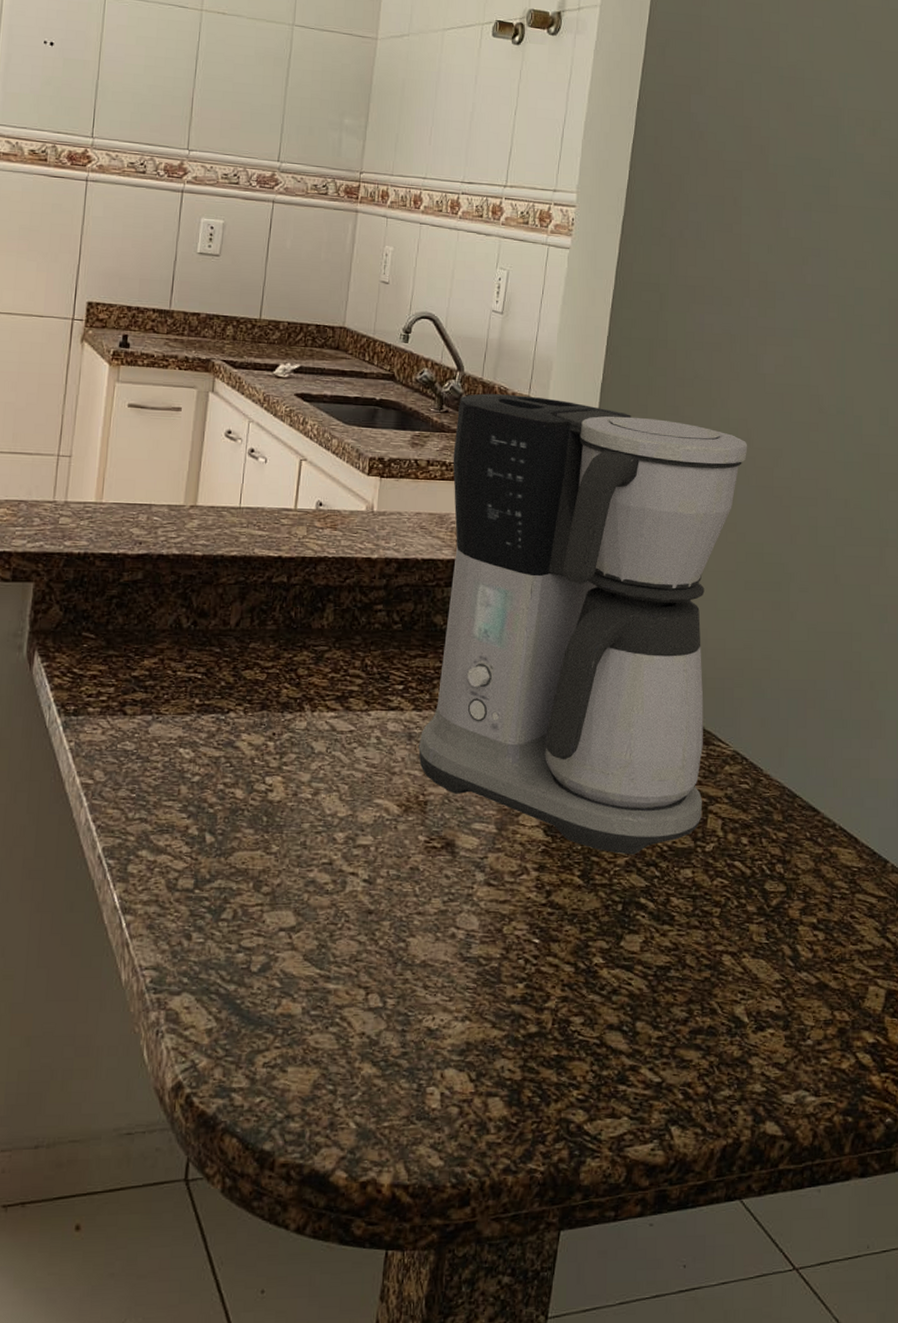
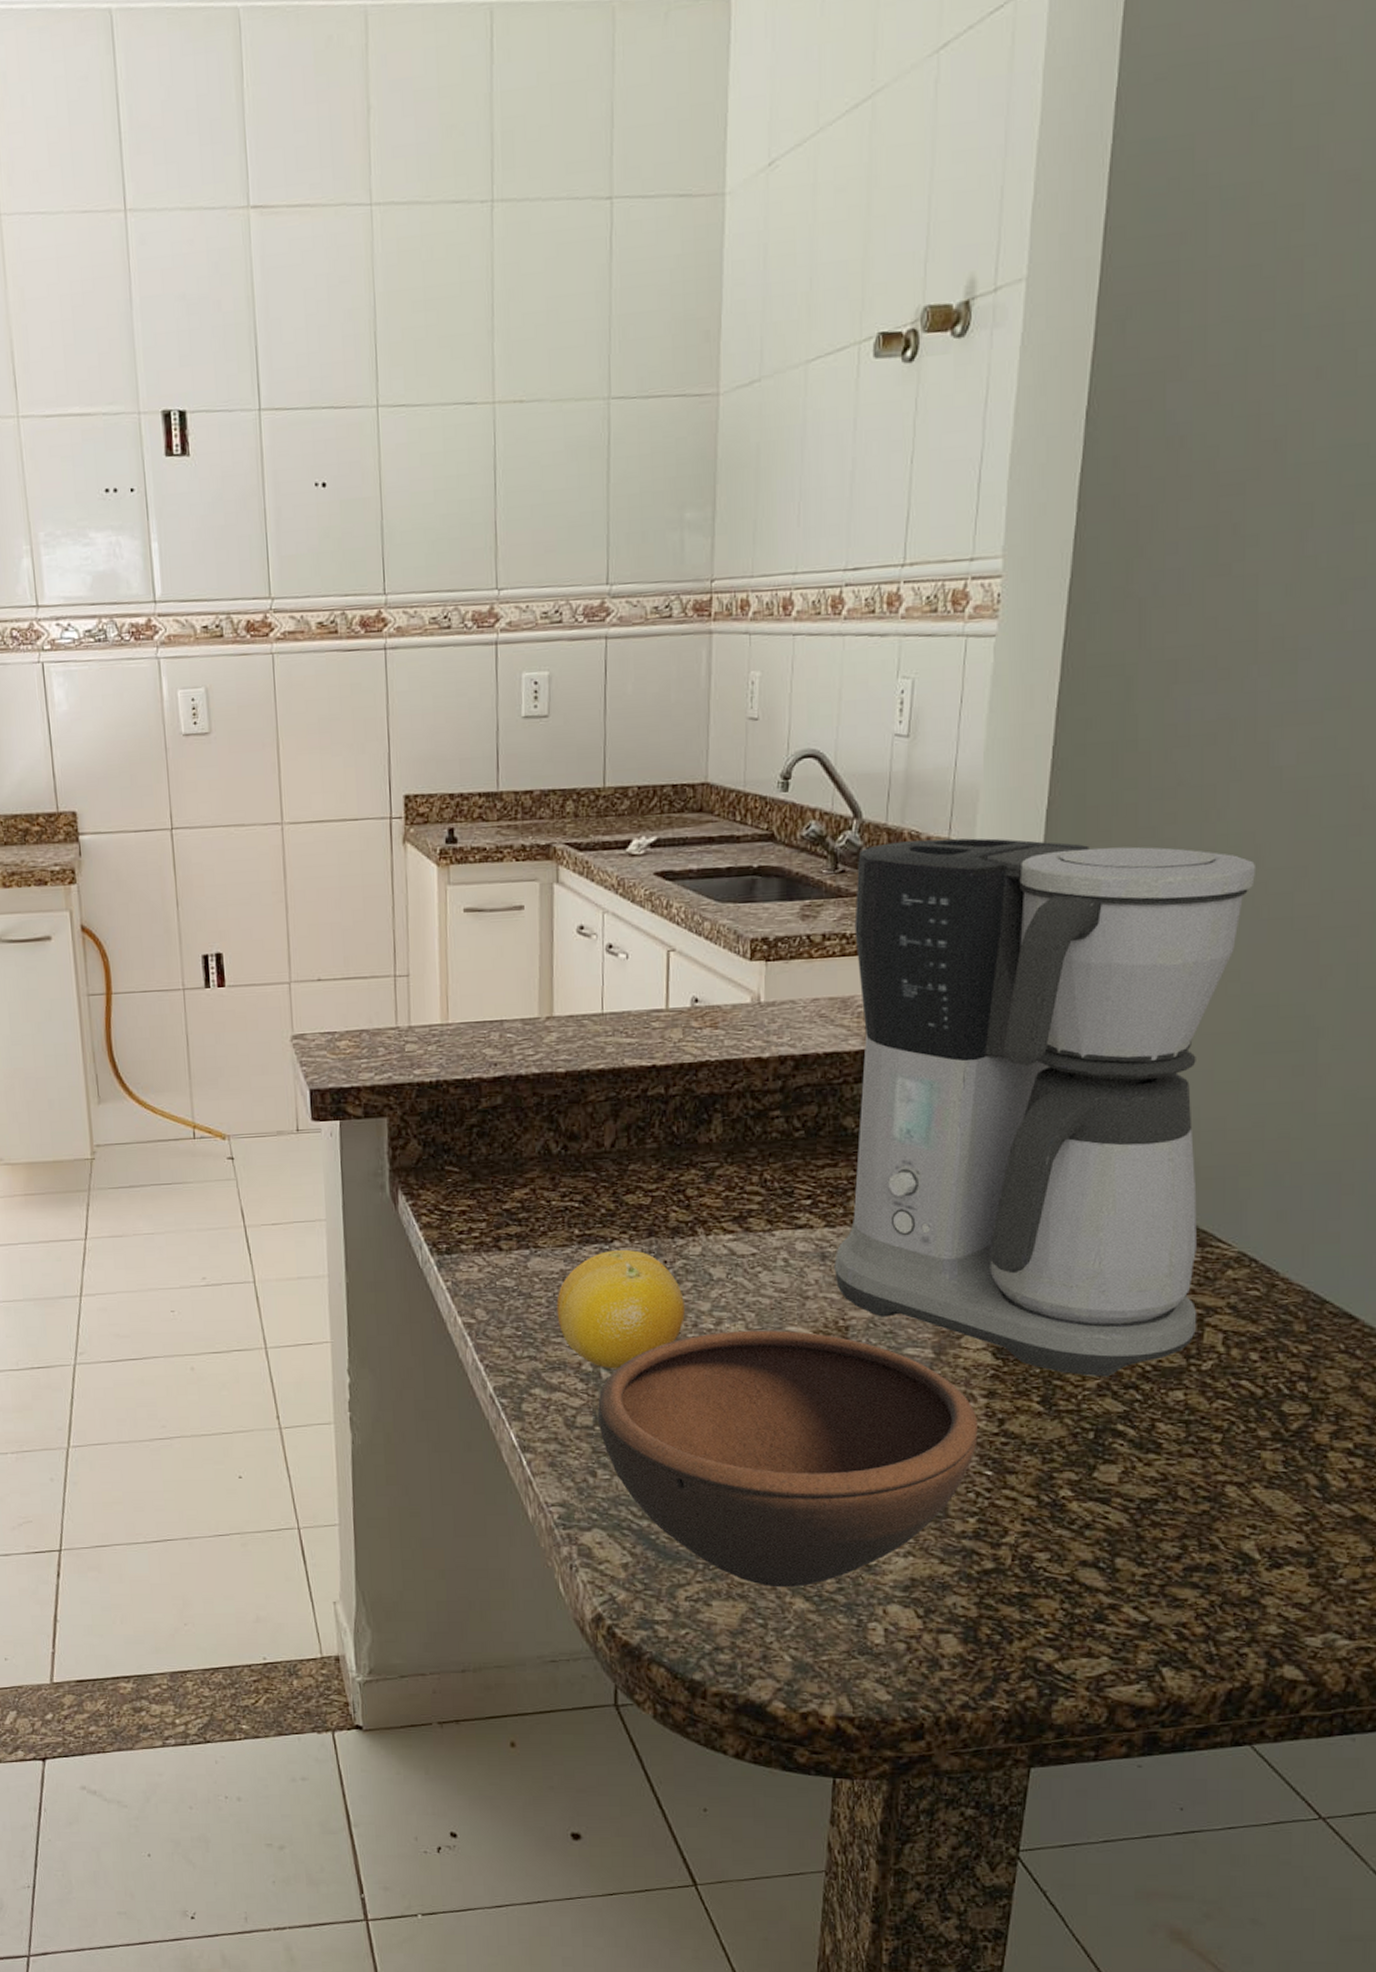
fruit: none [171,720,287,834] -> present [557,1249,685,1369]
bowl: none [198,801,529,1053] -> present [598,1330,978,1588]

